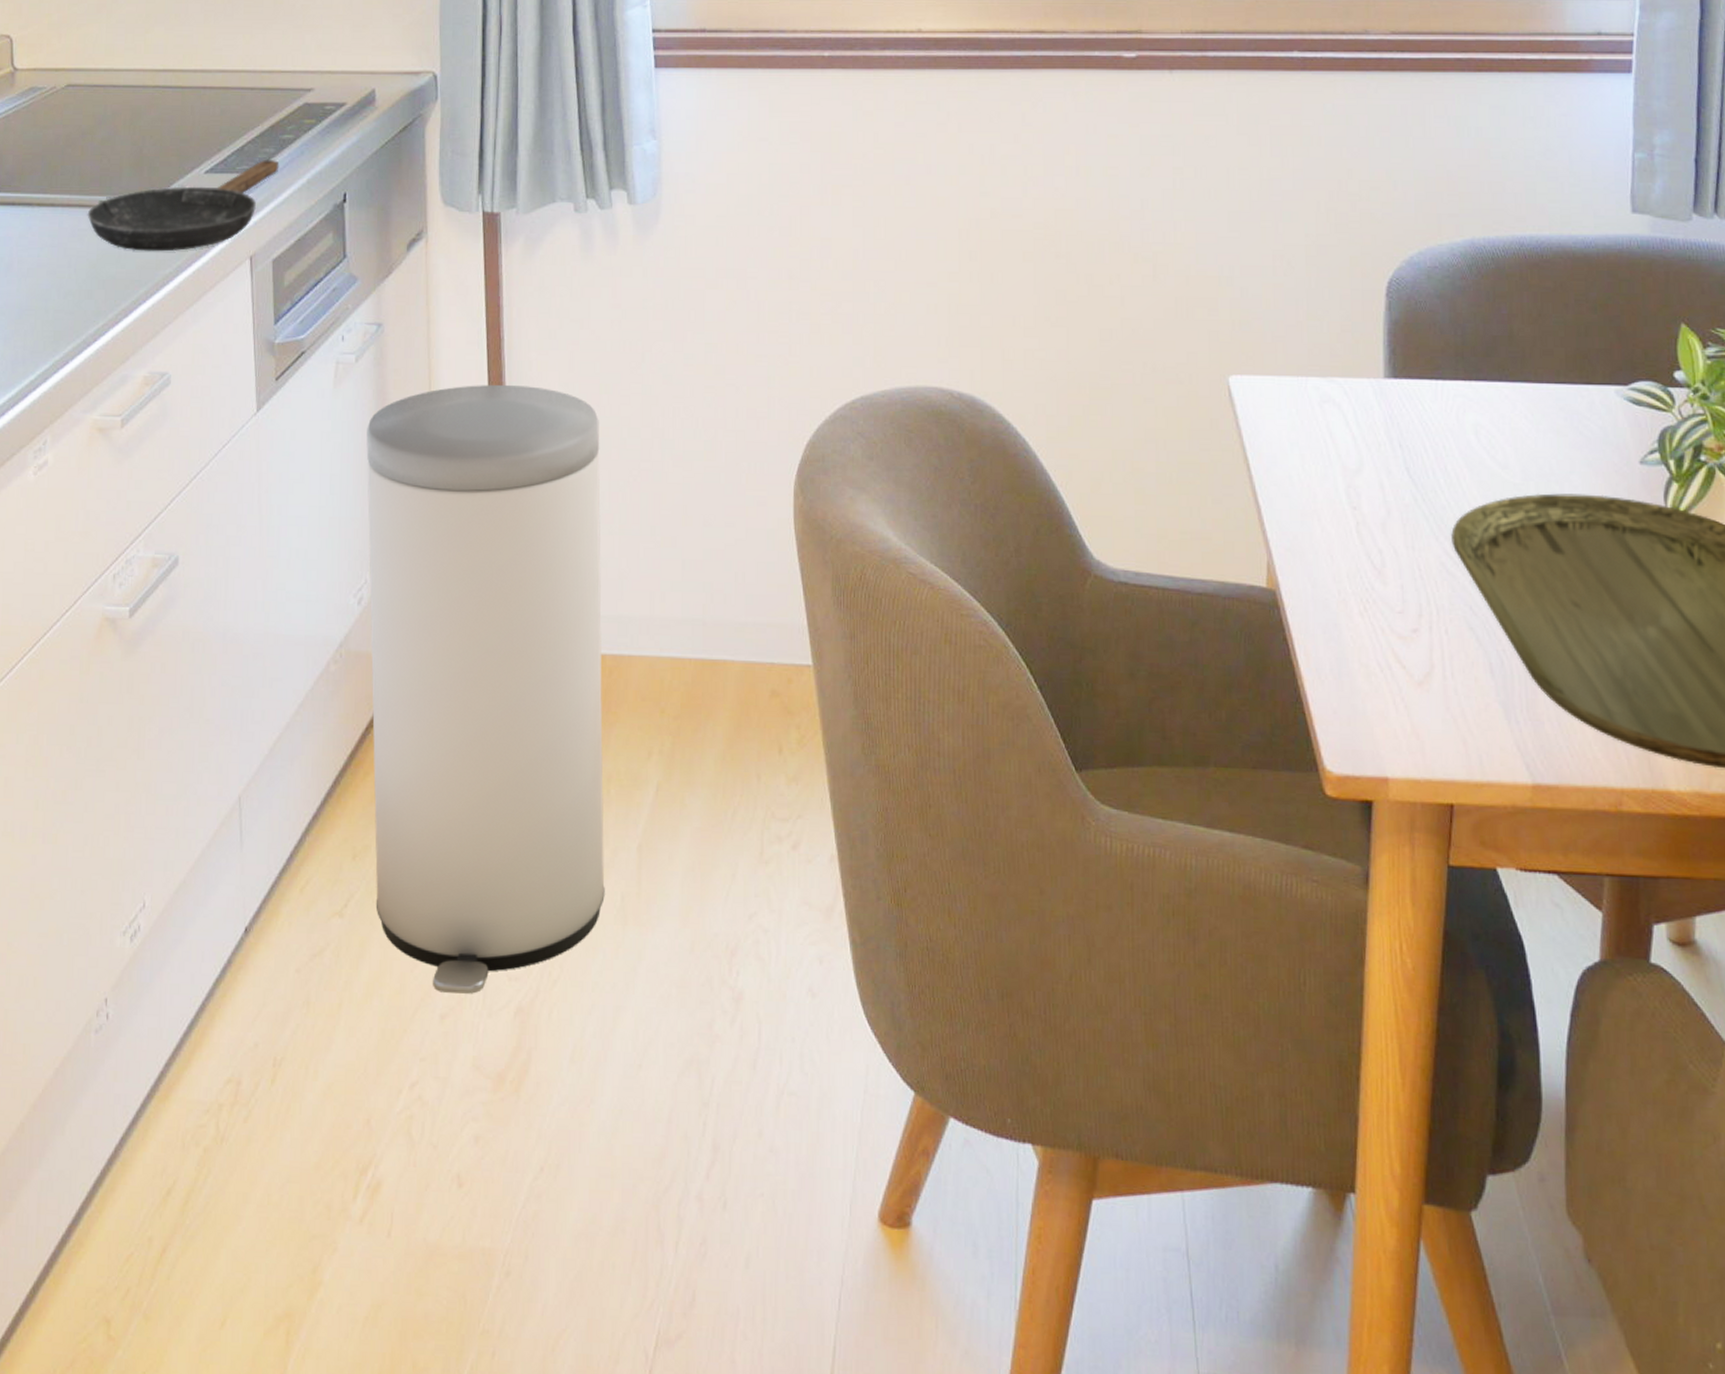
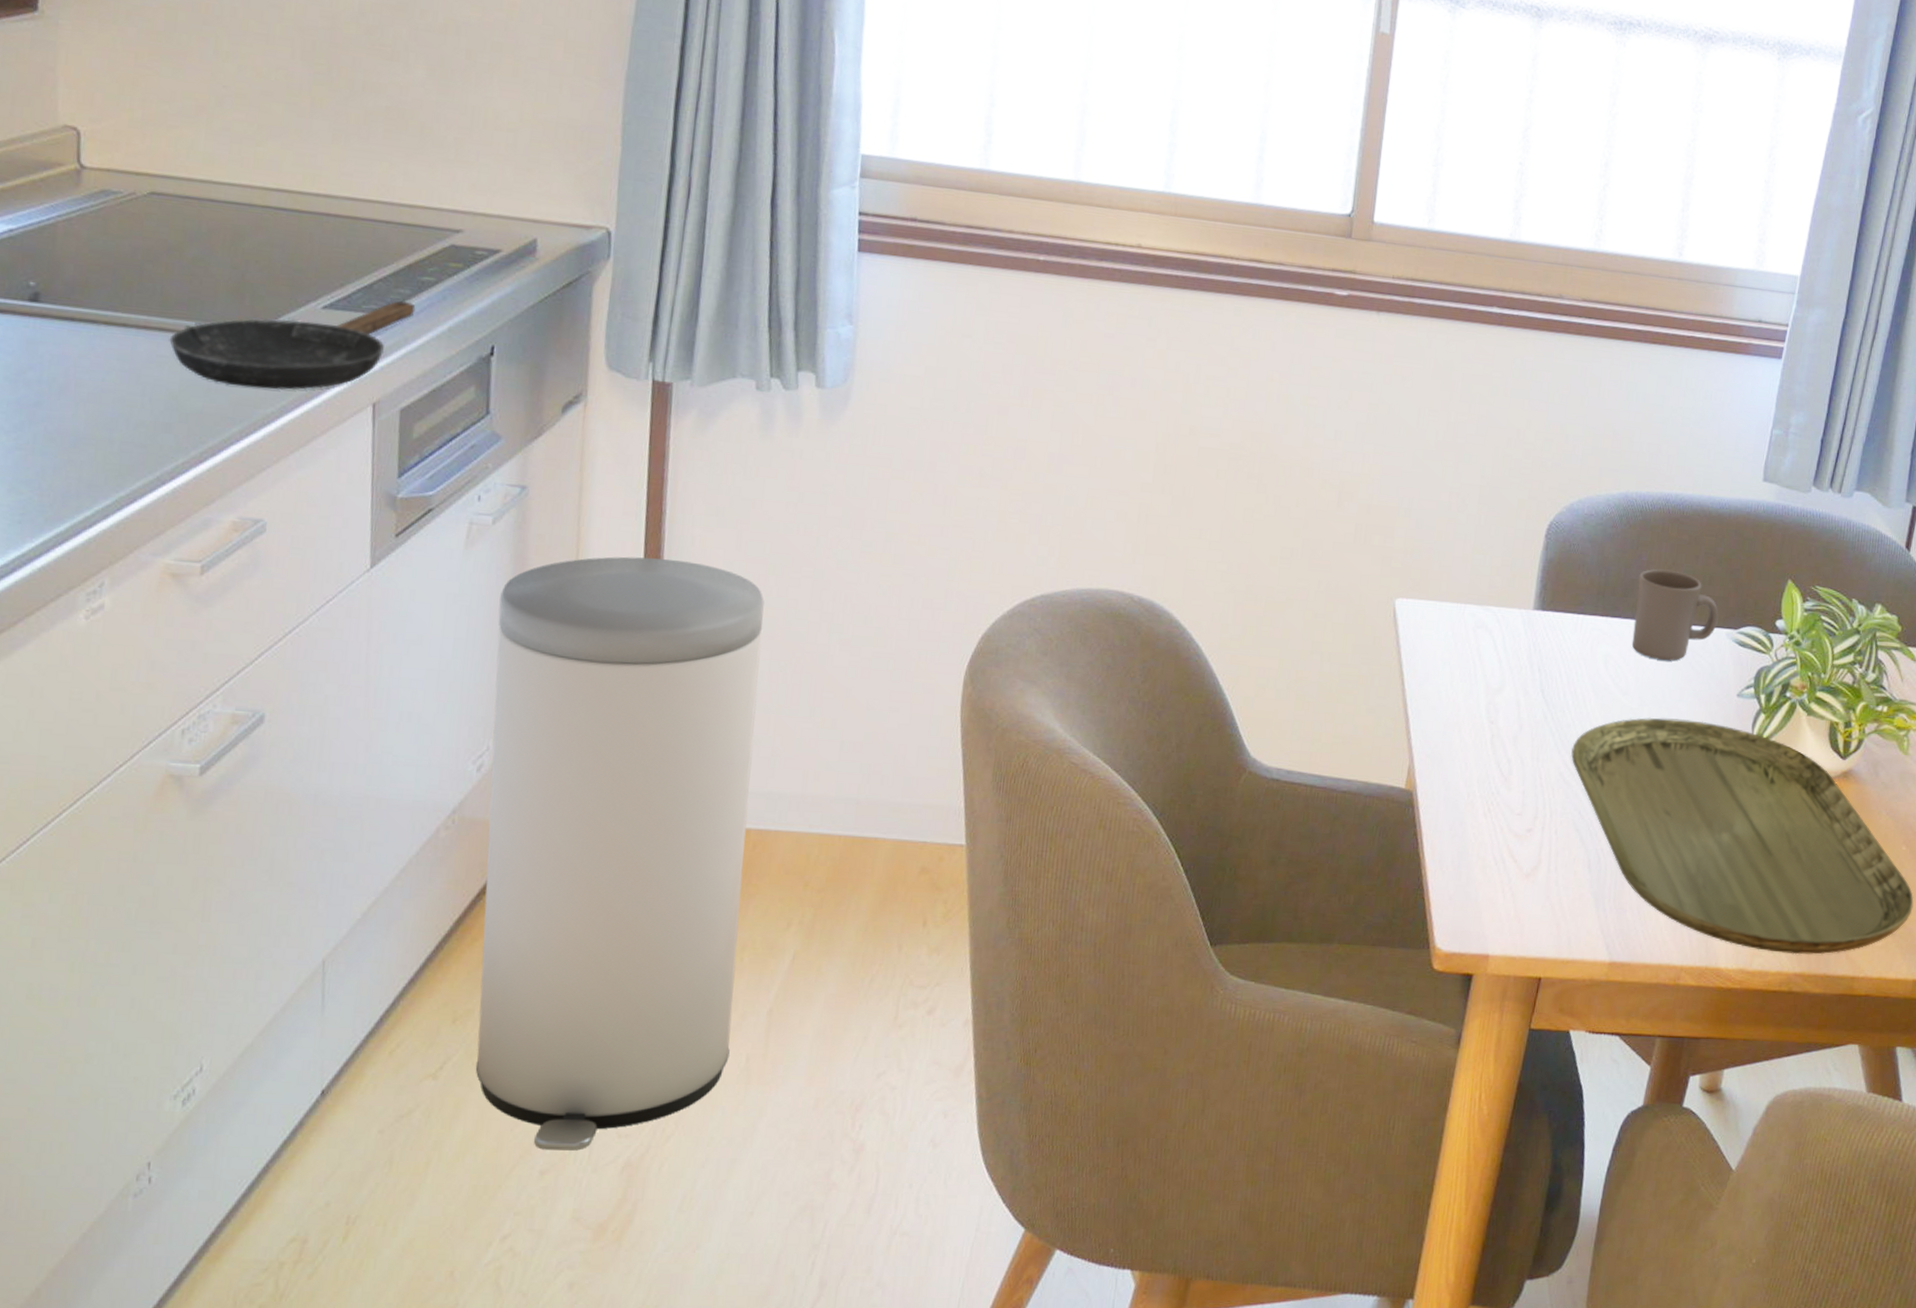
mug: none [1501,322,1603,426] -> present [1631,569,1719,660]

